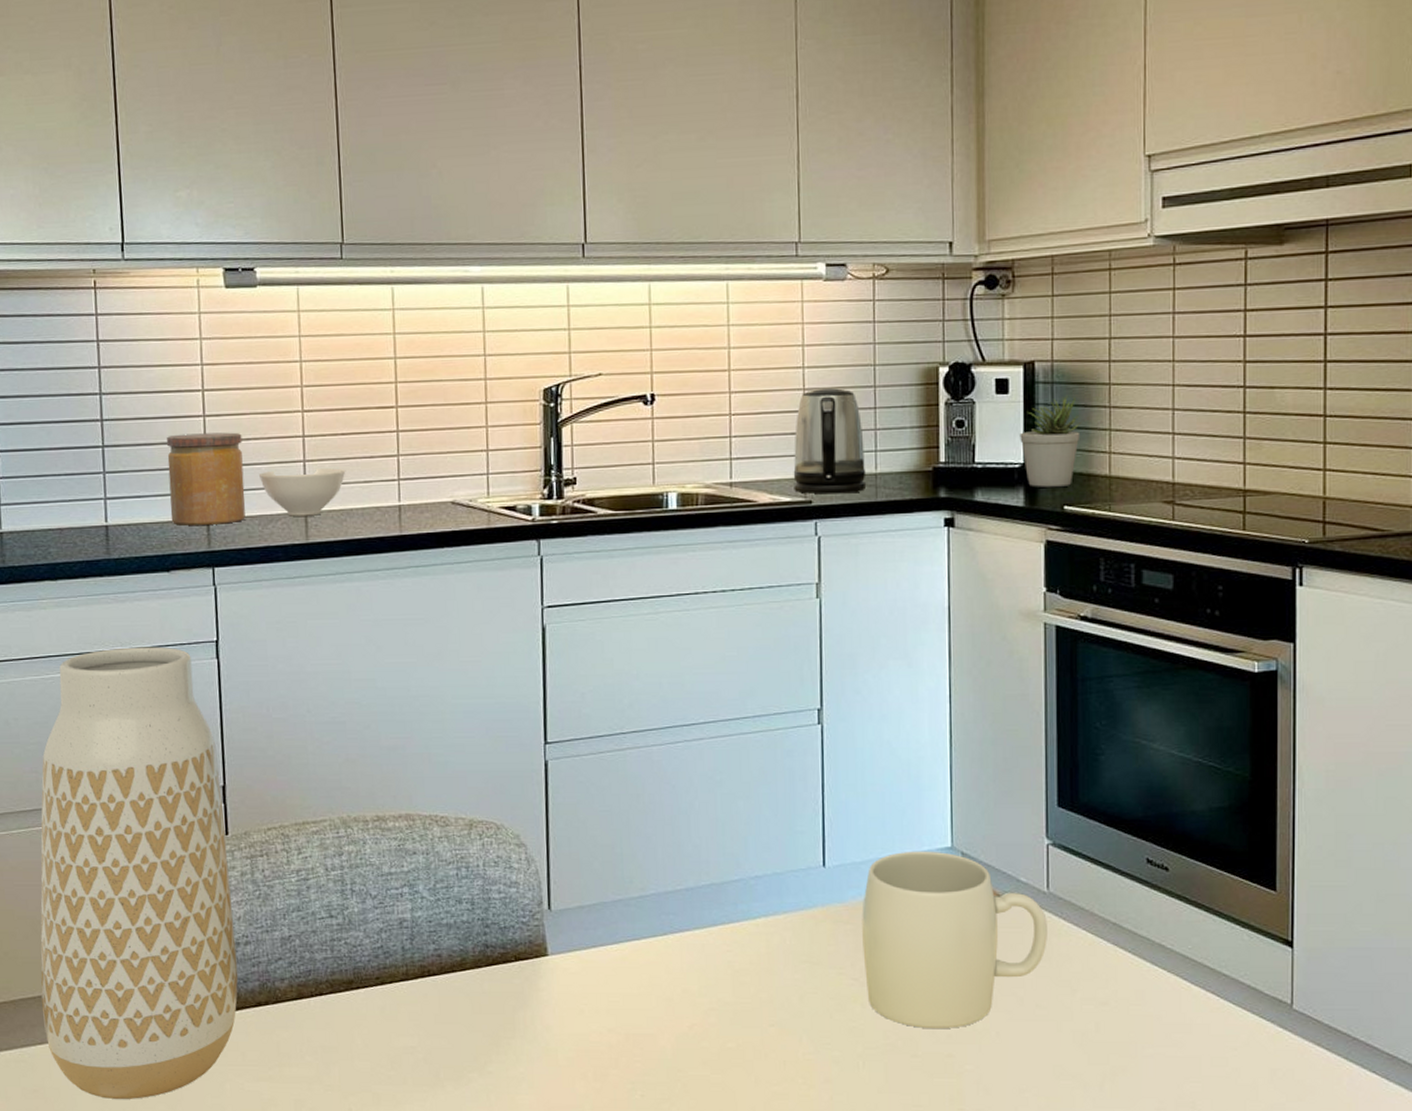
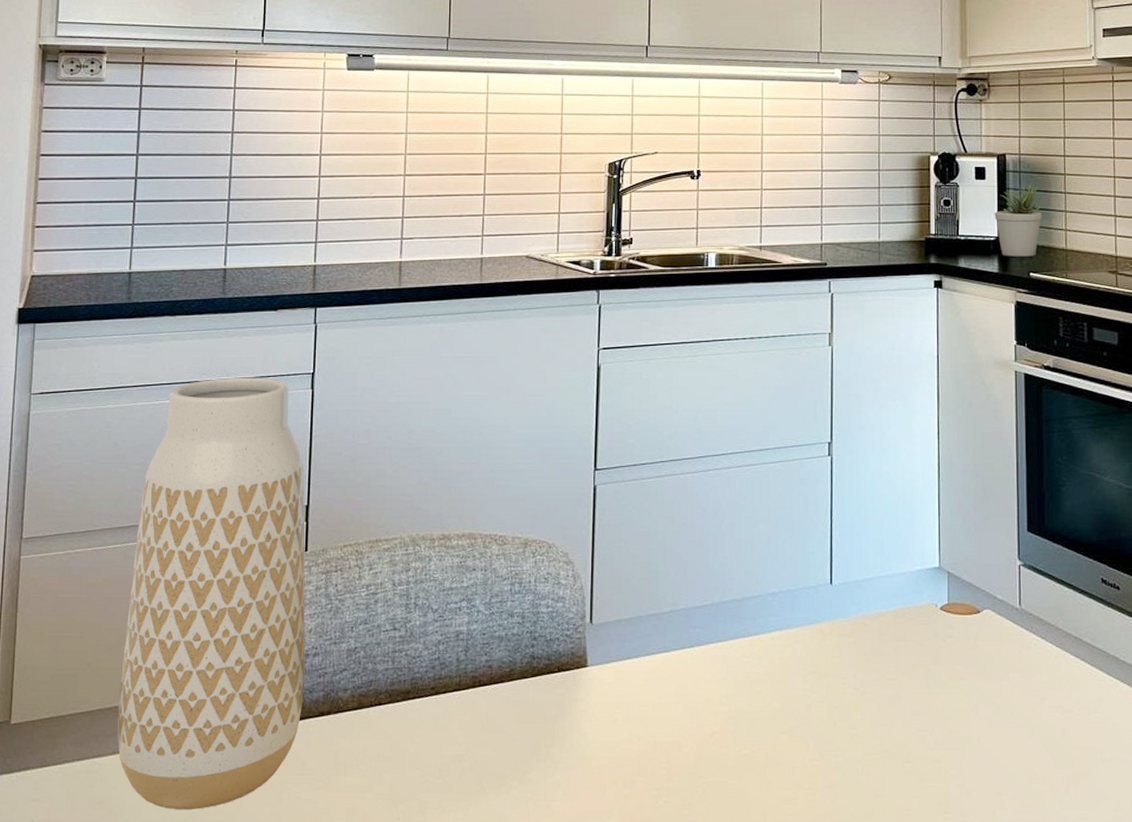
jar: present [166,432,246,526] -> none [282,191,351,270]
bowl: present [258,467,346,517] -> none [362,223,438,266]
kettle: present [793,387,866,495] -> none [812,169,871,258]
mug: present [862,851,1047,1030] -> none [863,570,1020,736]

